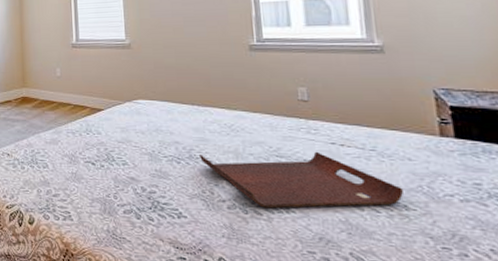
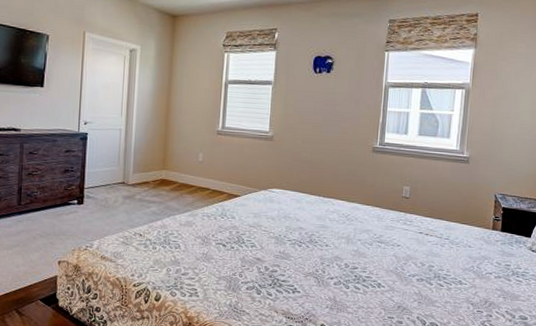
serving tray: present [200,151,405,209] -> none [318,239,462,284]

